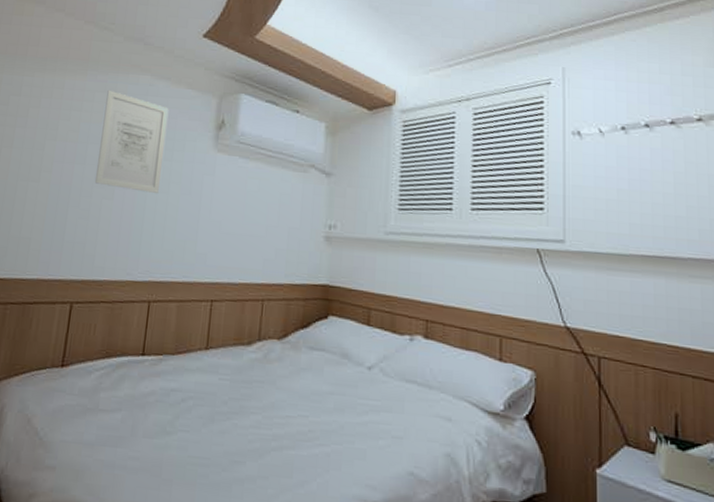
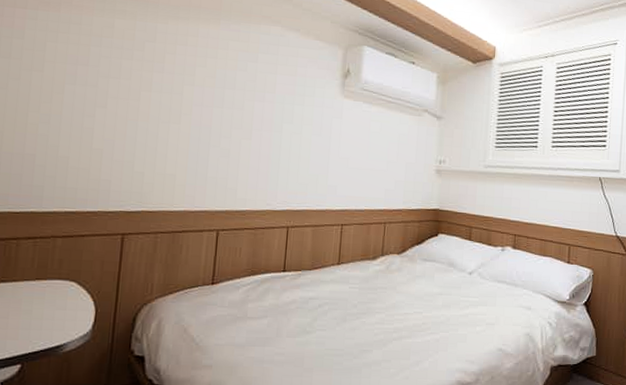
wall art: present [94,89,169,193] -> none [233,39,300,134]

